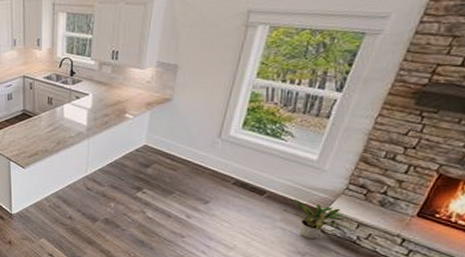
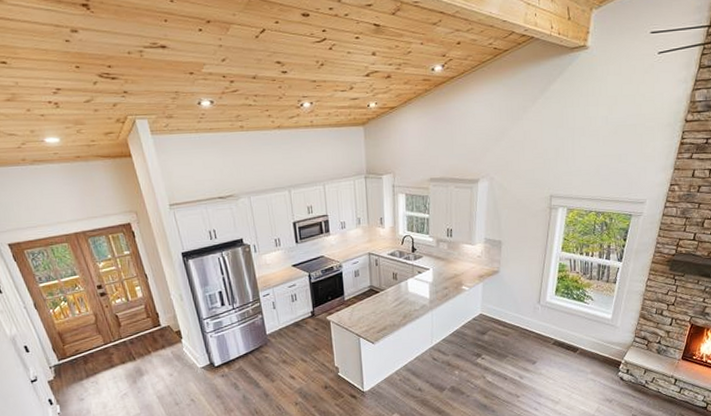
potted plant: present [283,200,352,239] -> none [592,354,641,387]

